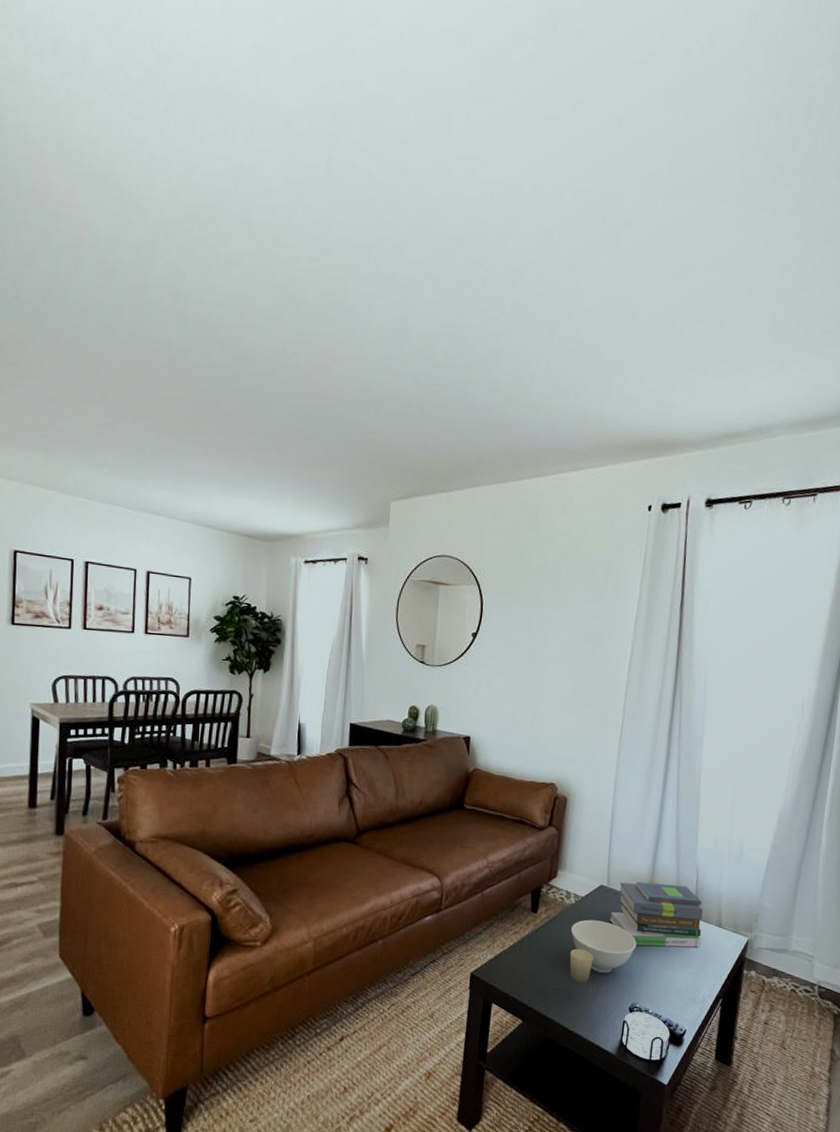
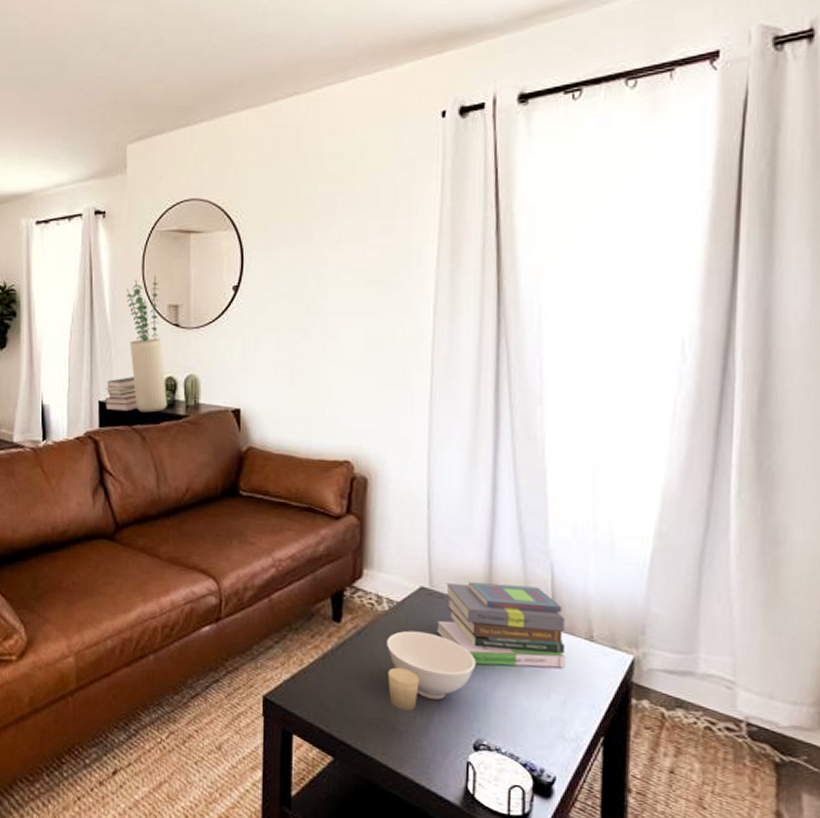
books: none [355,704,384,734] -> present [105,377,137,412]
vase: none [380,618,410,736] -> present [127,275,168,413]

